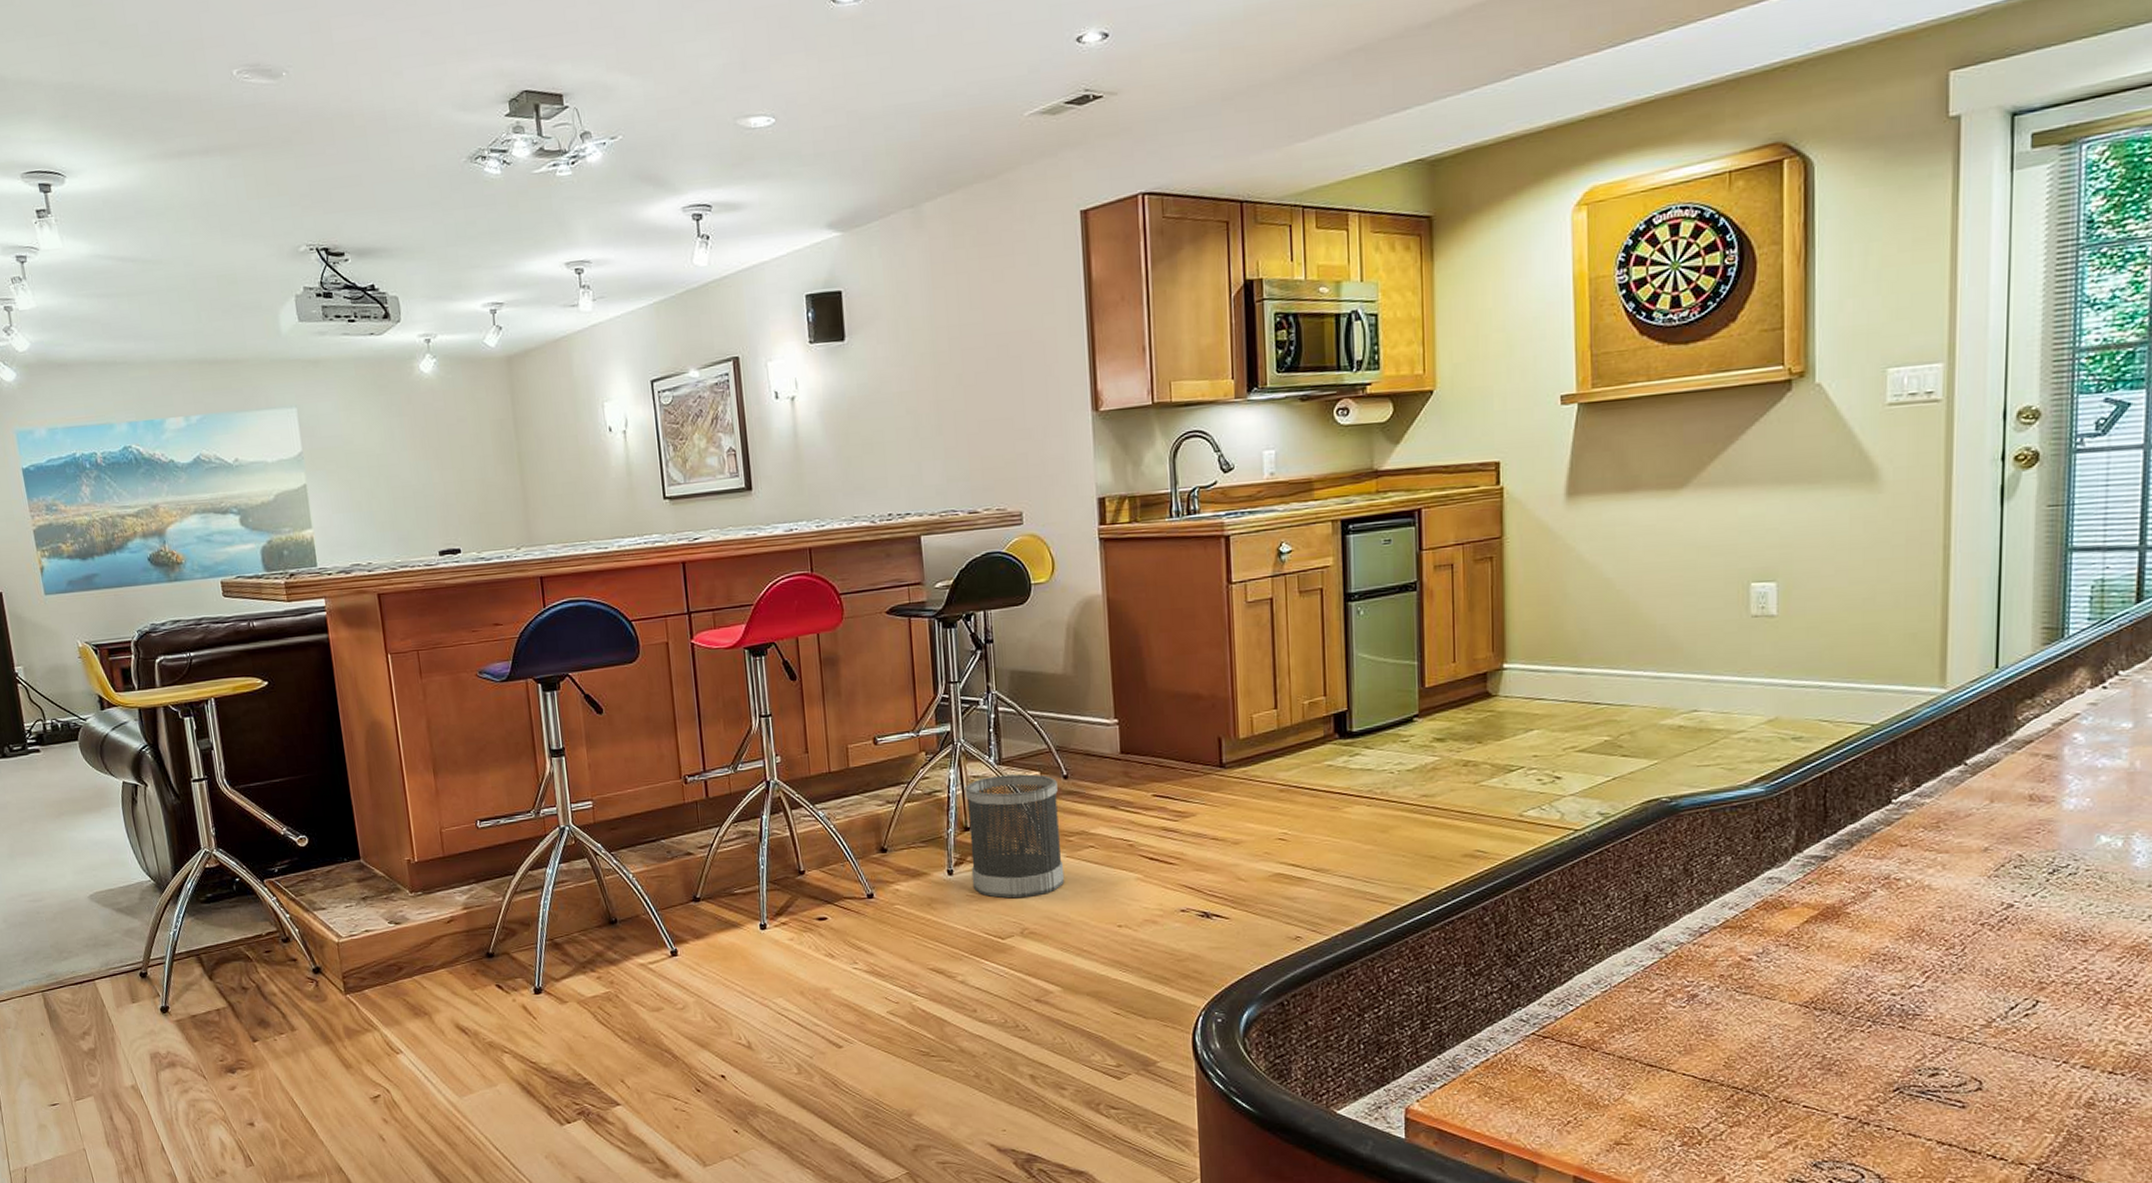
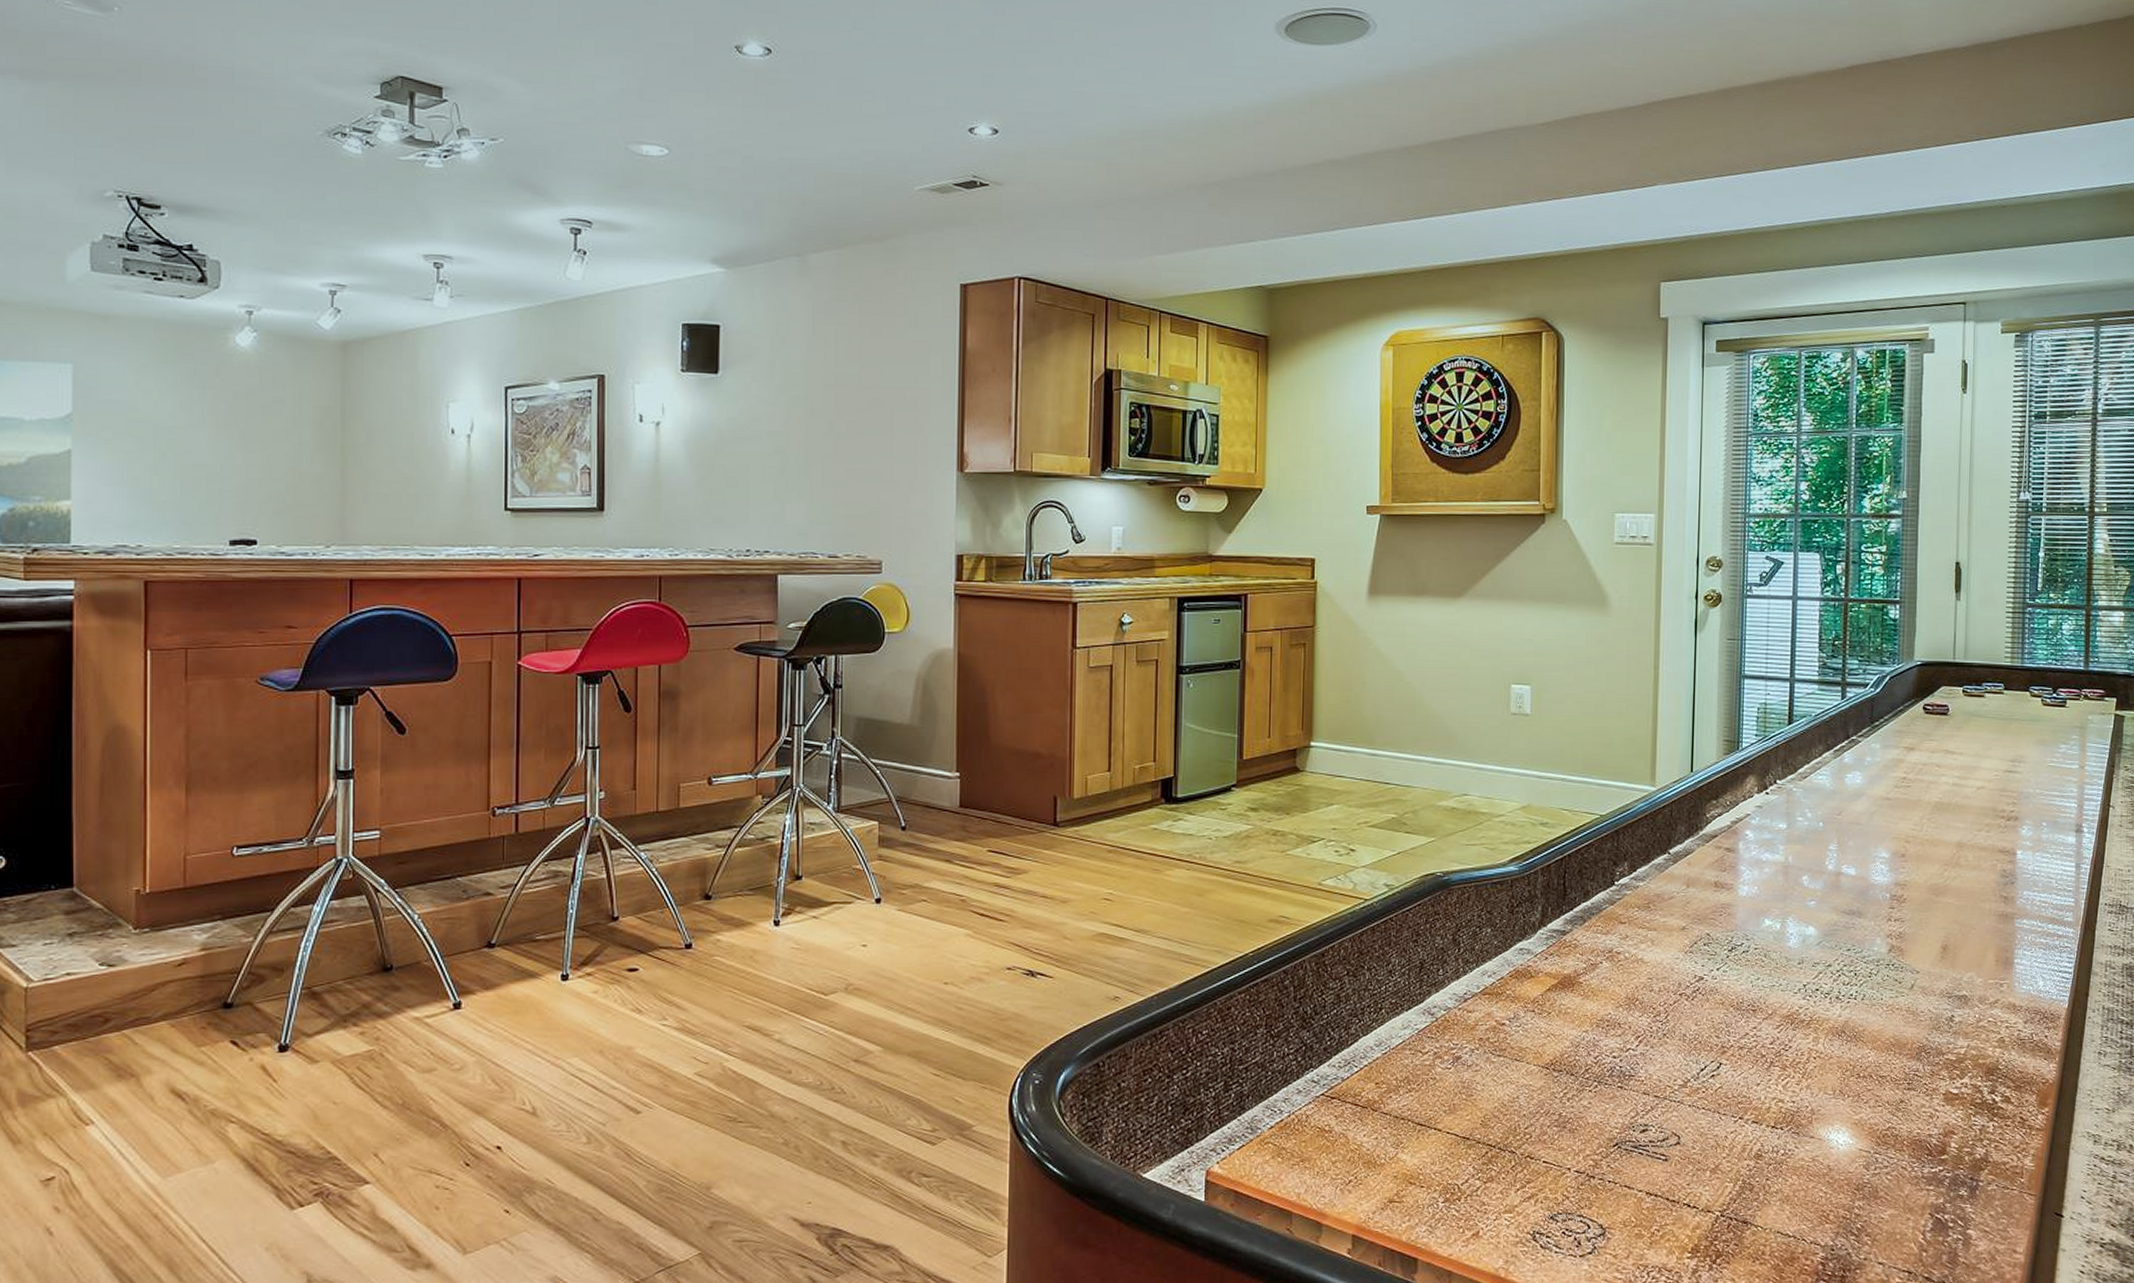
wastebasket: present [965,774,1065,899] -> none [799,823,895,952]

